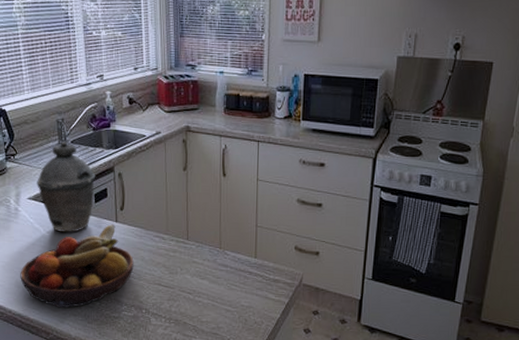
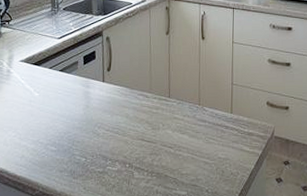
fruit bowl: present [20,224,134,308] -> none [9,84,119,165]
kettle: present [37,141,96,232] -> none [29,8,85,92]

